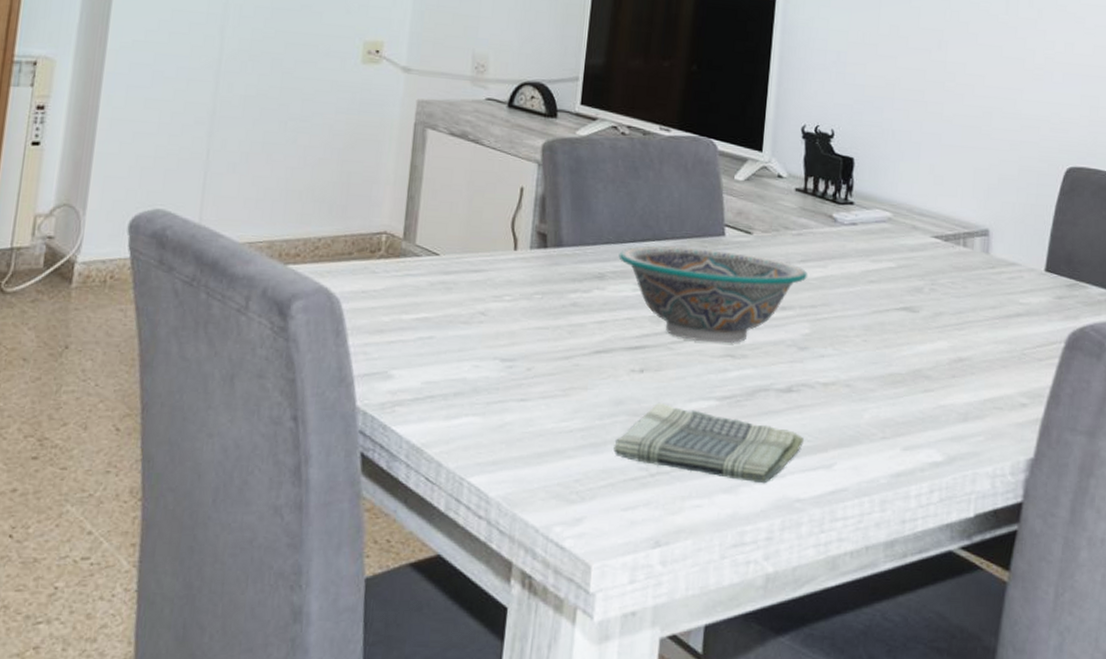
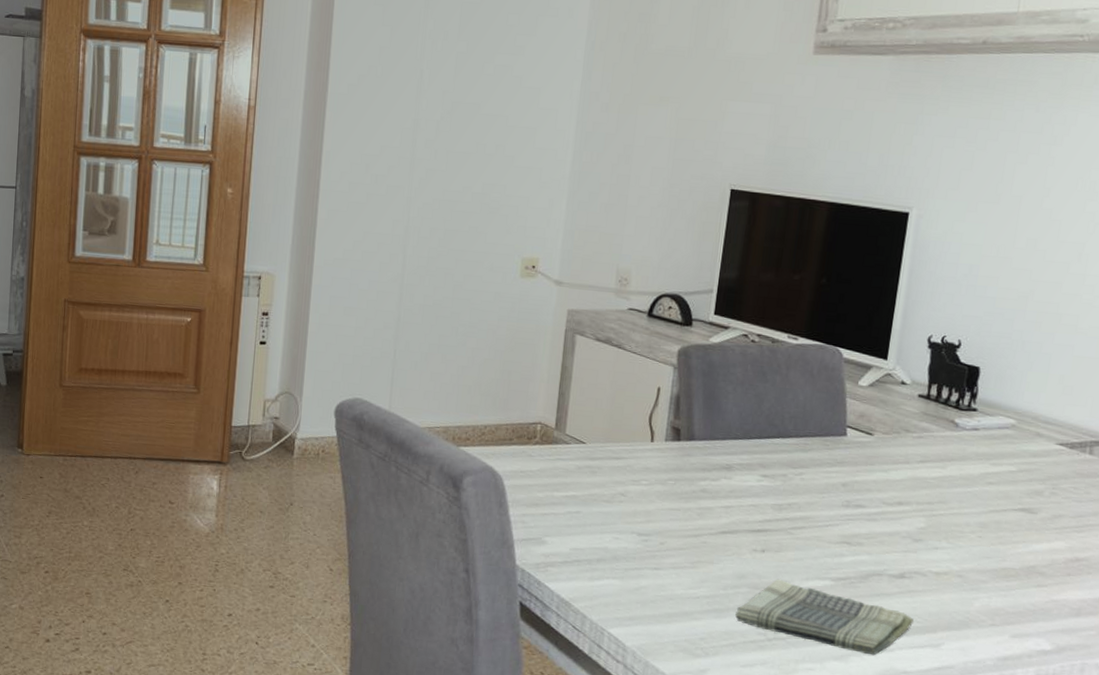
bowl: present [618,246,809,344] -> none [745,443,927,533]

